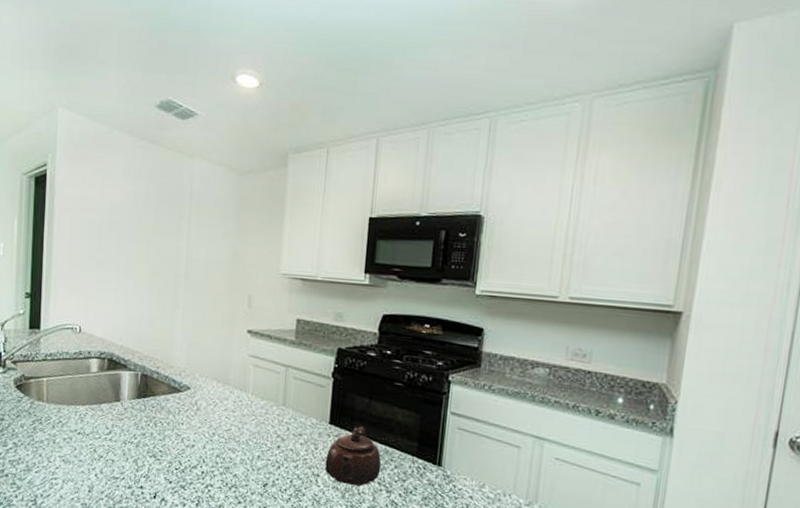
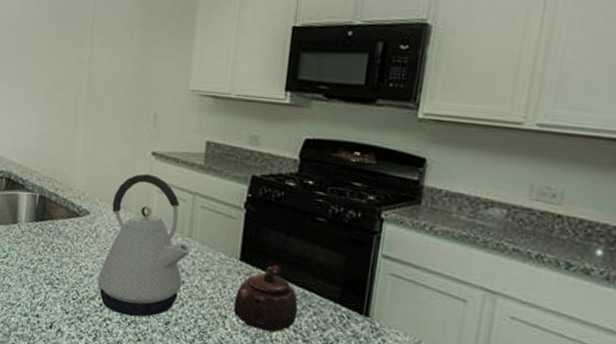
kettle: none [199,350,286,482] -> present [97,173,191,317]

